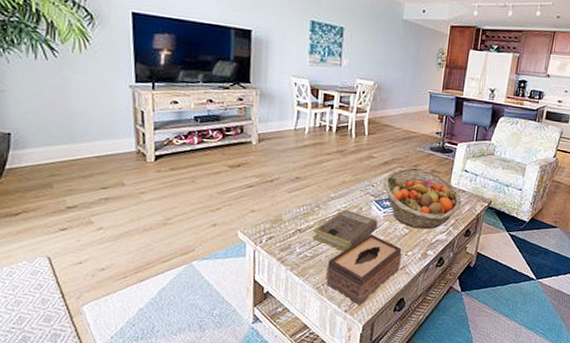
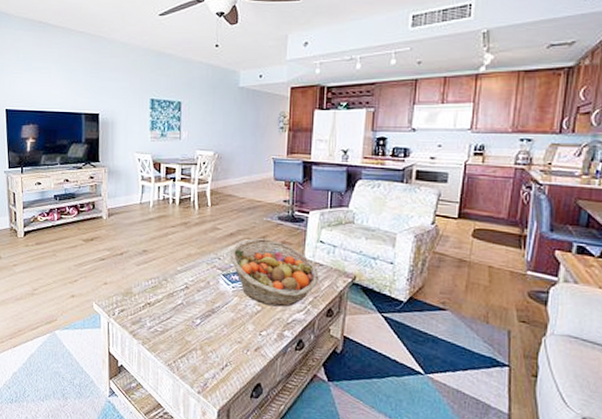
book: present [312,209,378,252] -> none [162,283,227,328]
tissue box: present [326,234,402,306] -> none [177,310,255,388]

